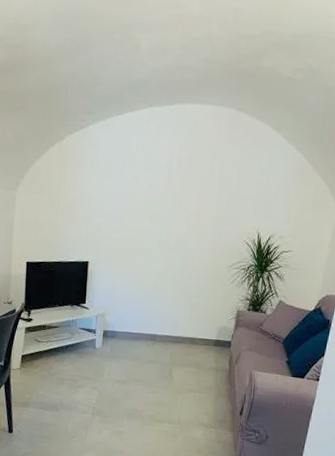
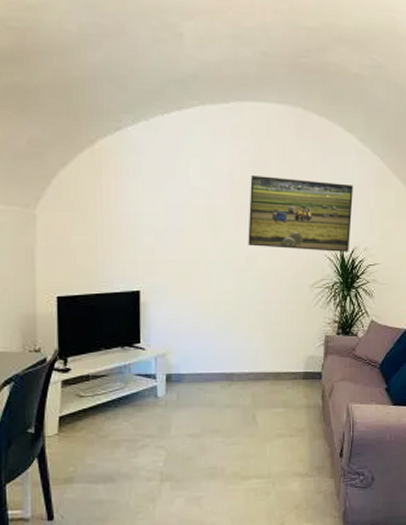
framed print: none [178,169,275,239] -> present [248,176,353,252]

